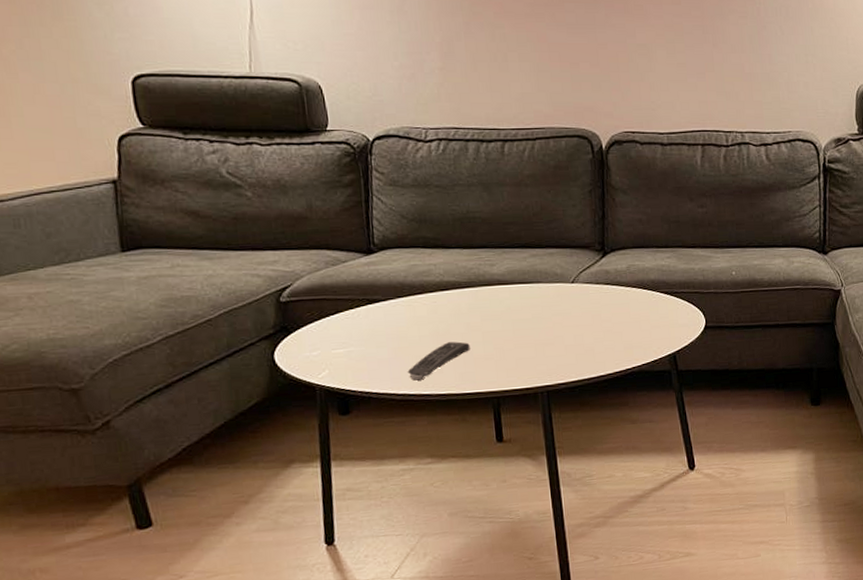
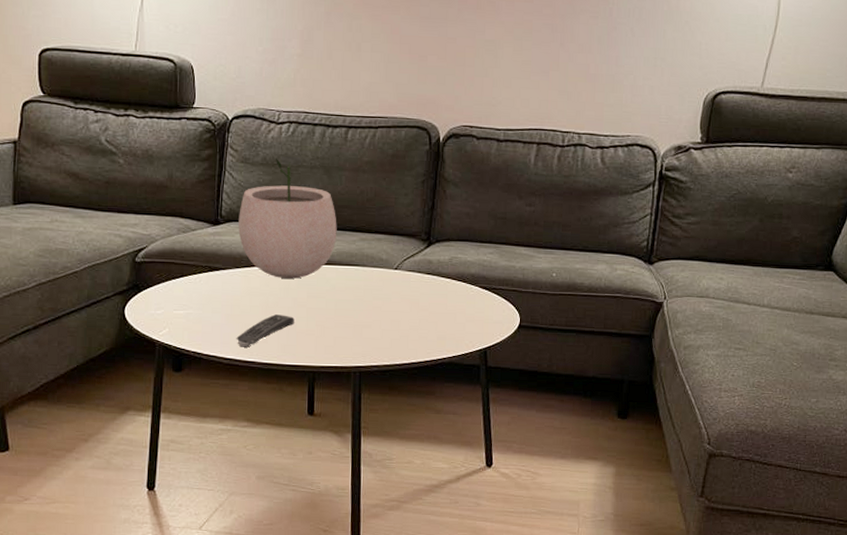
plant pot: none [394,178,506,304] -> present [238,158,337,279]

